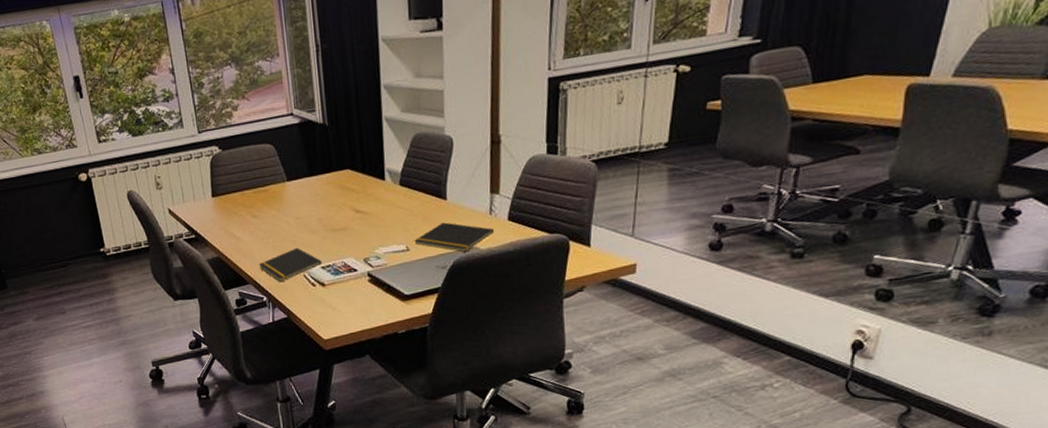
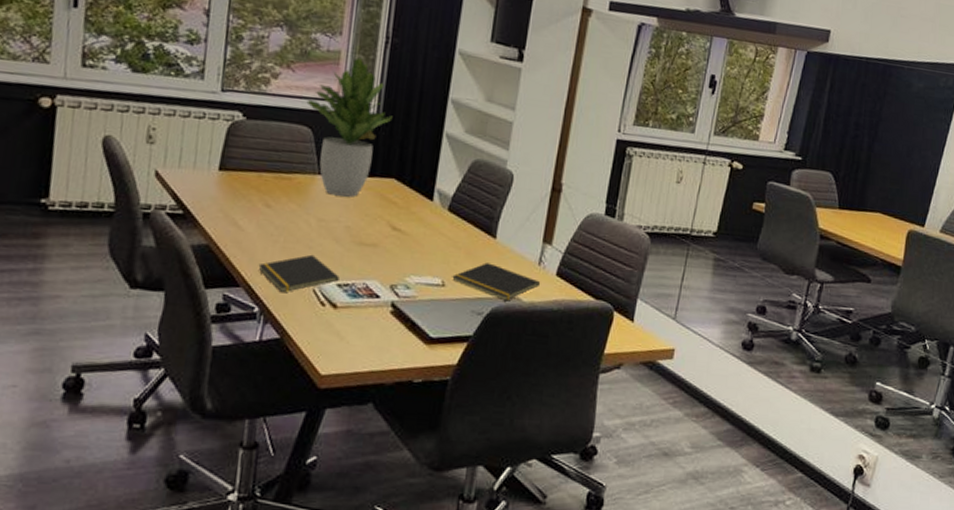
potted plant: none [264,71,336,196] -> present [306,58,393,197]

